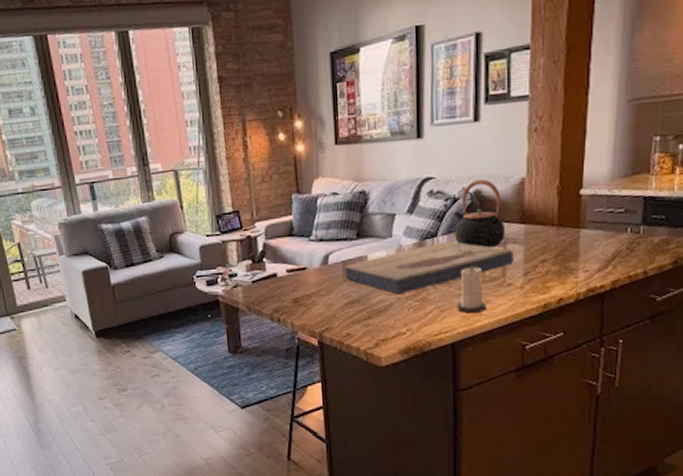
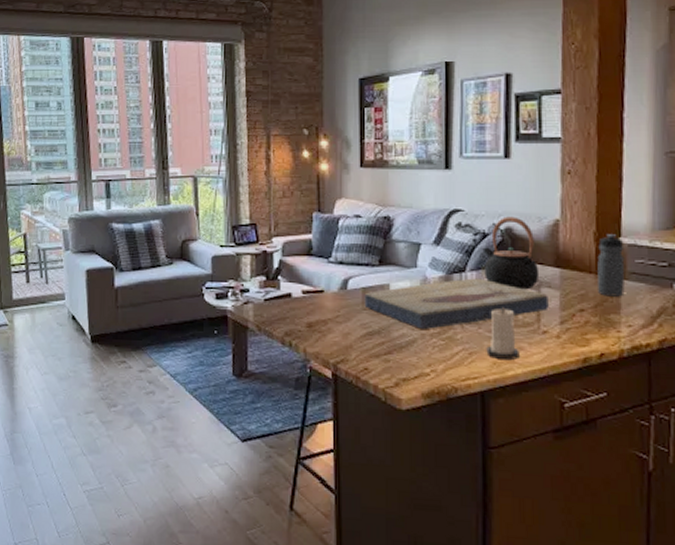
water bottle: none [558,186,585,246] -> present [596,234,625,297]

